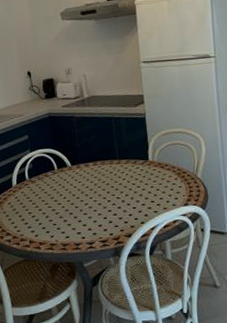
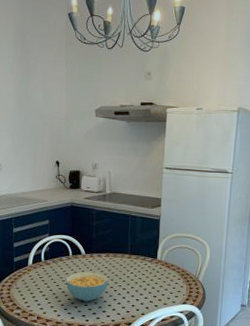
cereal bowl: none [54,183,101,218] -> present [66,271,109,302]

